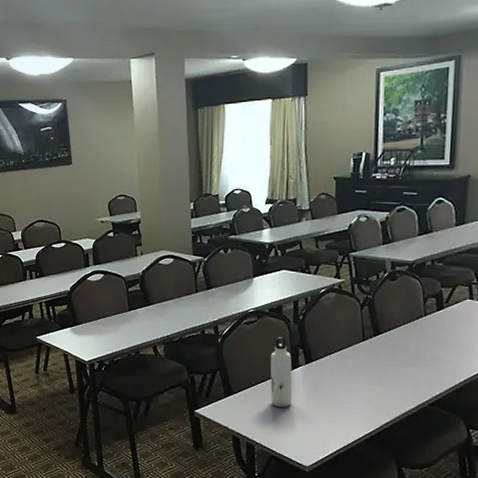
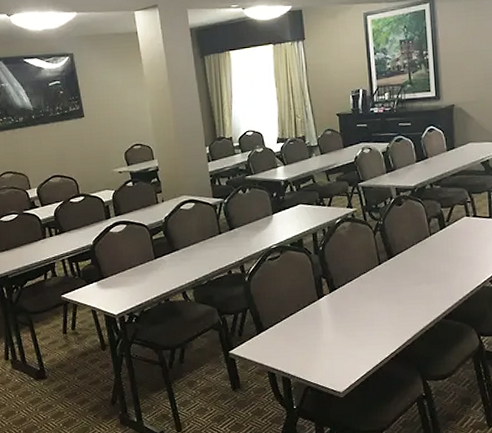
water bottle: present [270,336,293,408] -> none [296,268,321,338]

